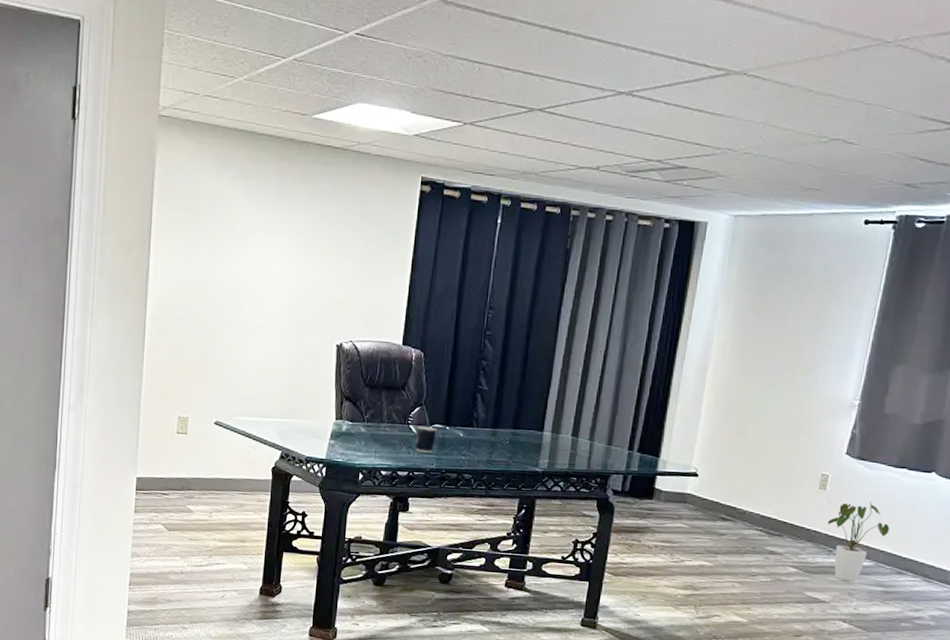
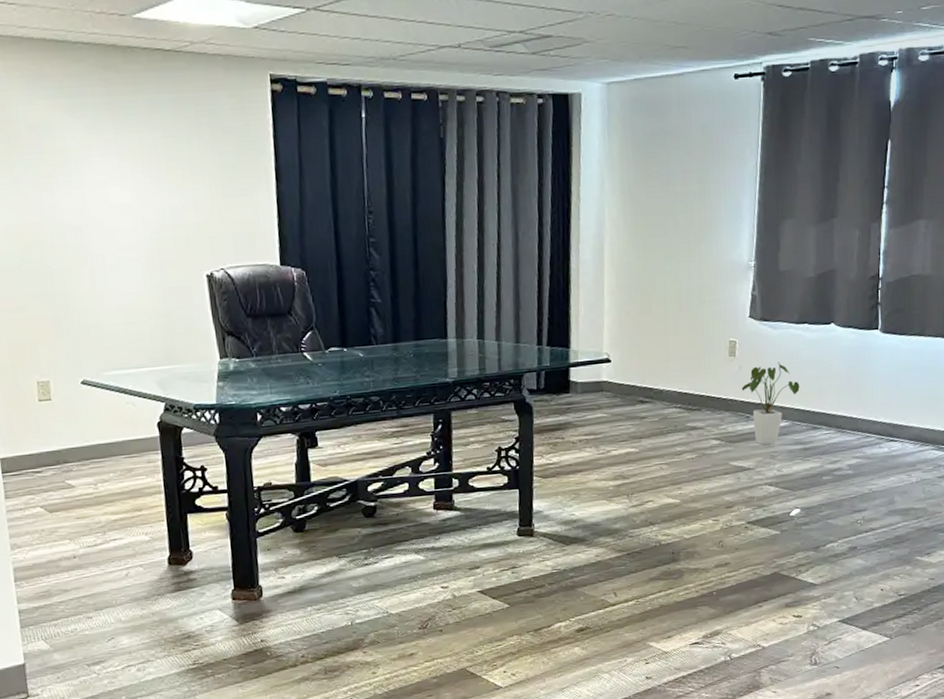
mug: present [415,426,442,453] -> none [312,351,342,381]

